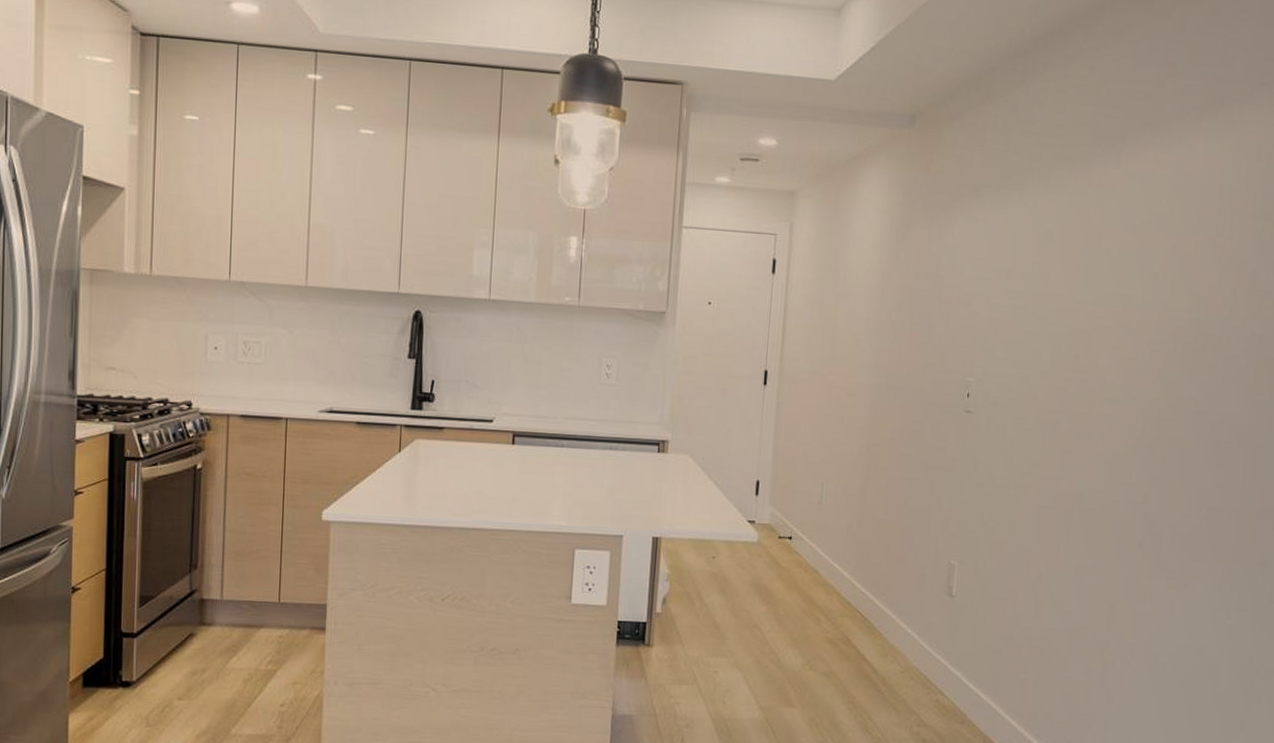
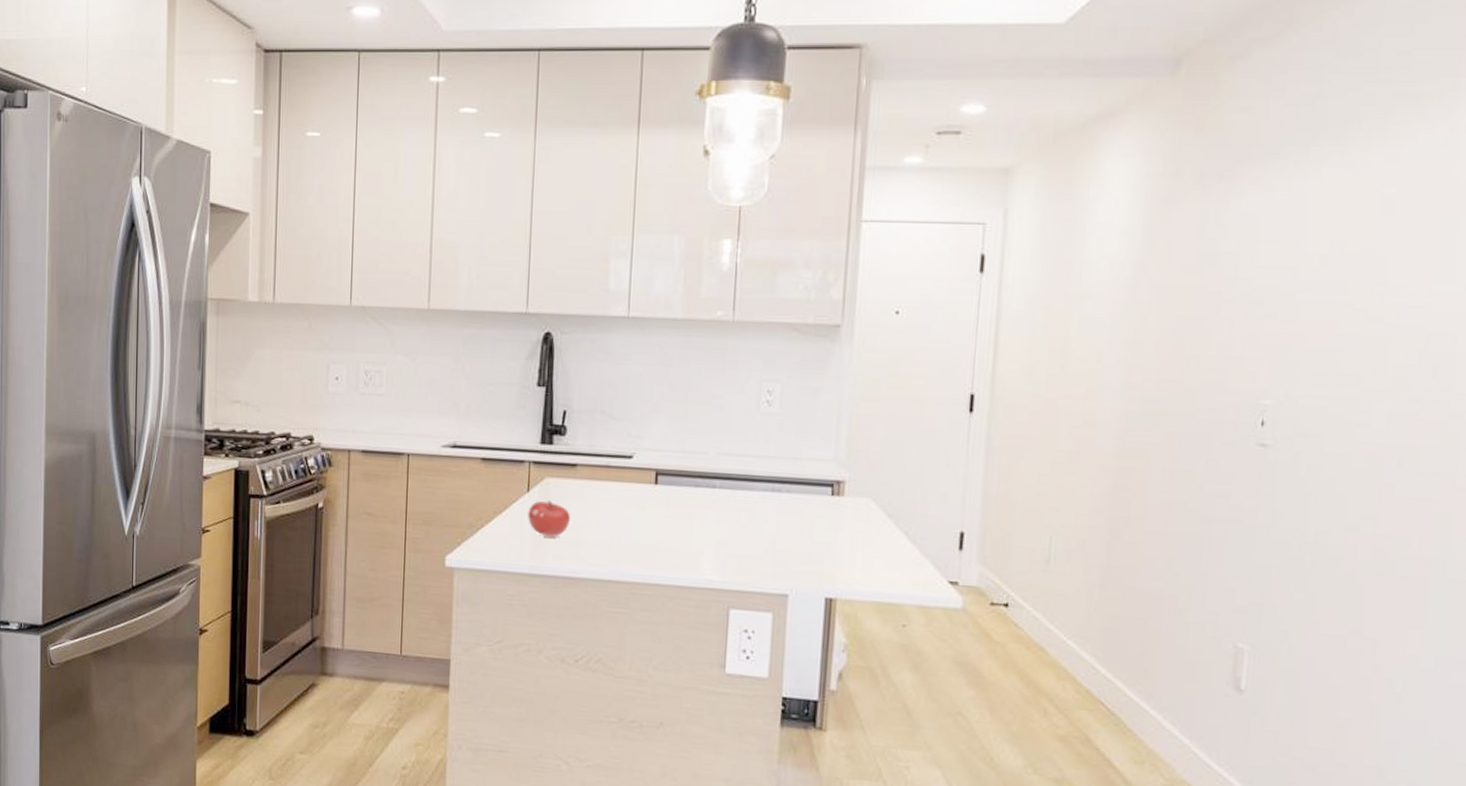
fruit: none [399,458,438,492] -> present [528,499,570,538]

